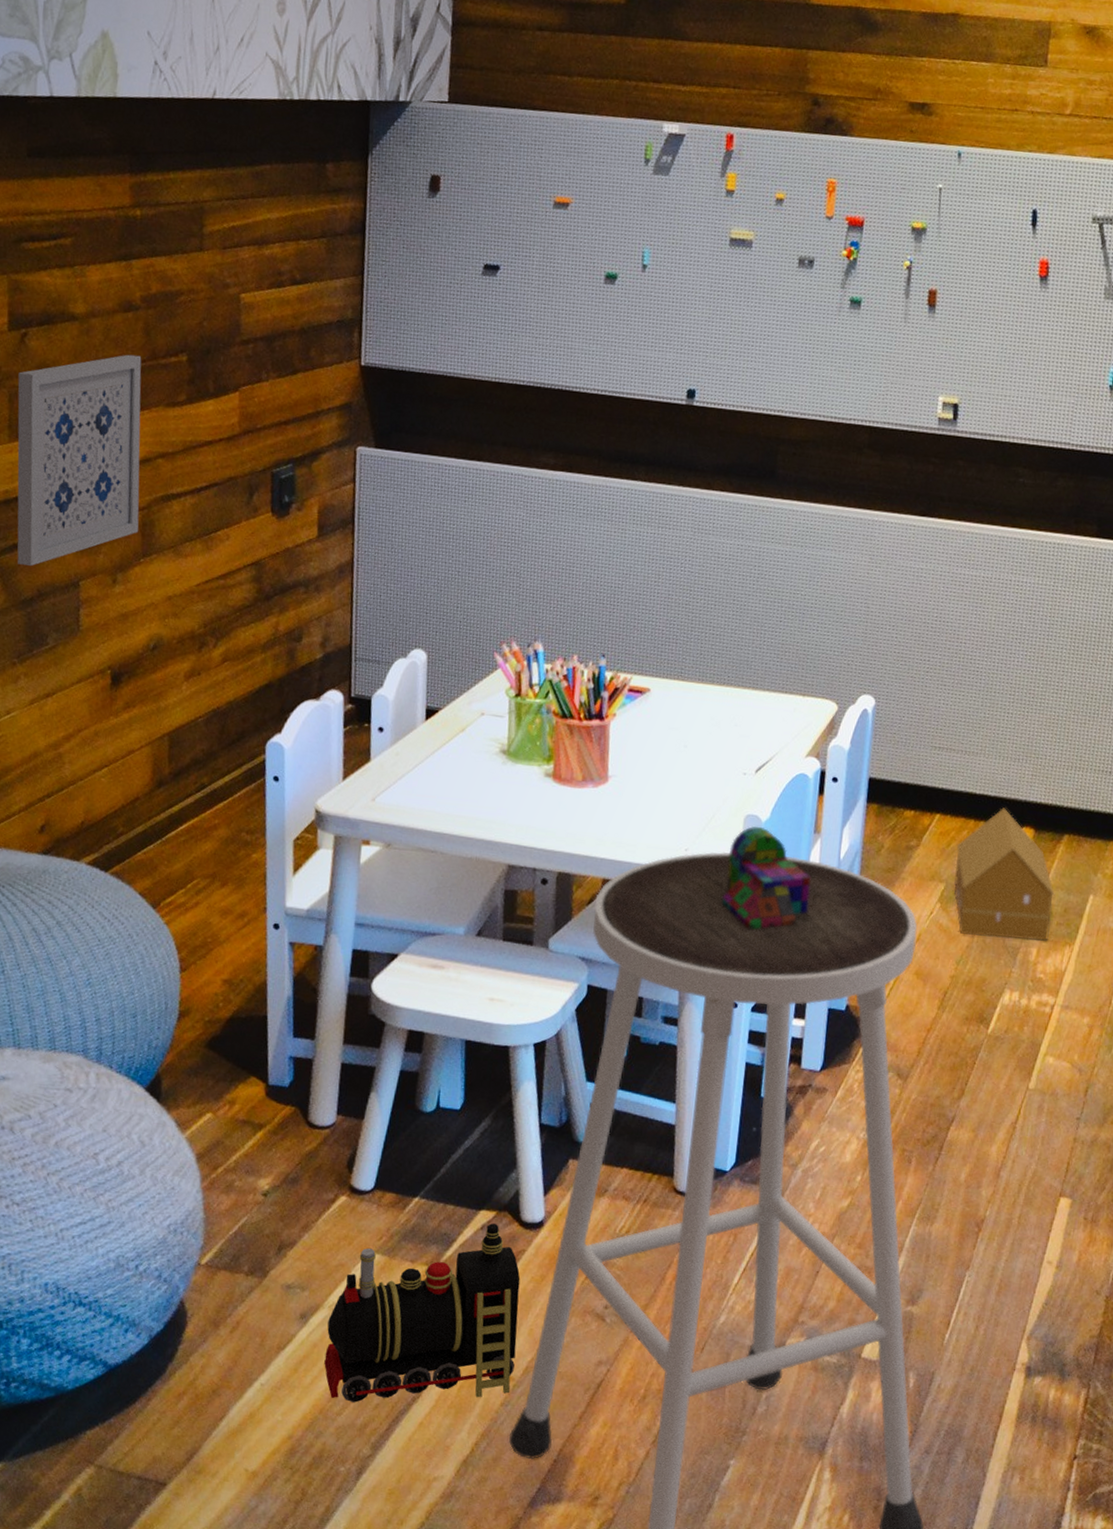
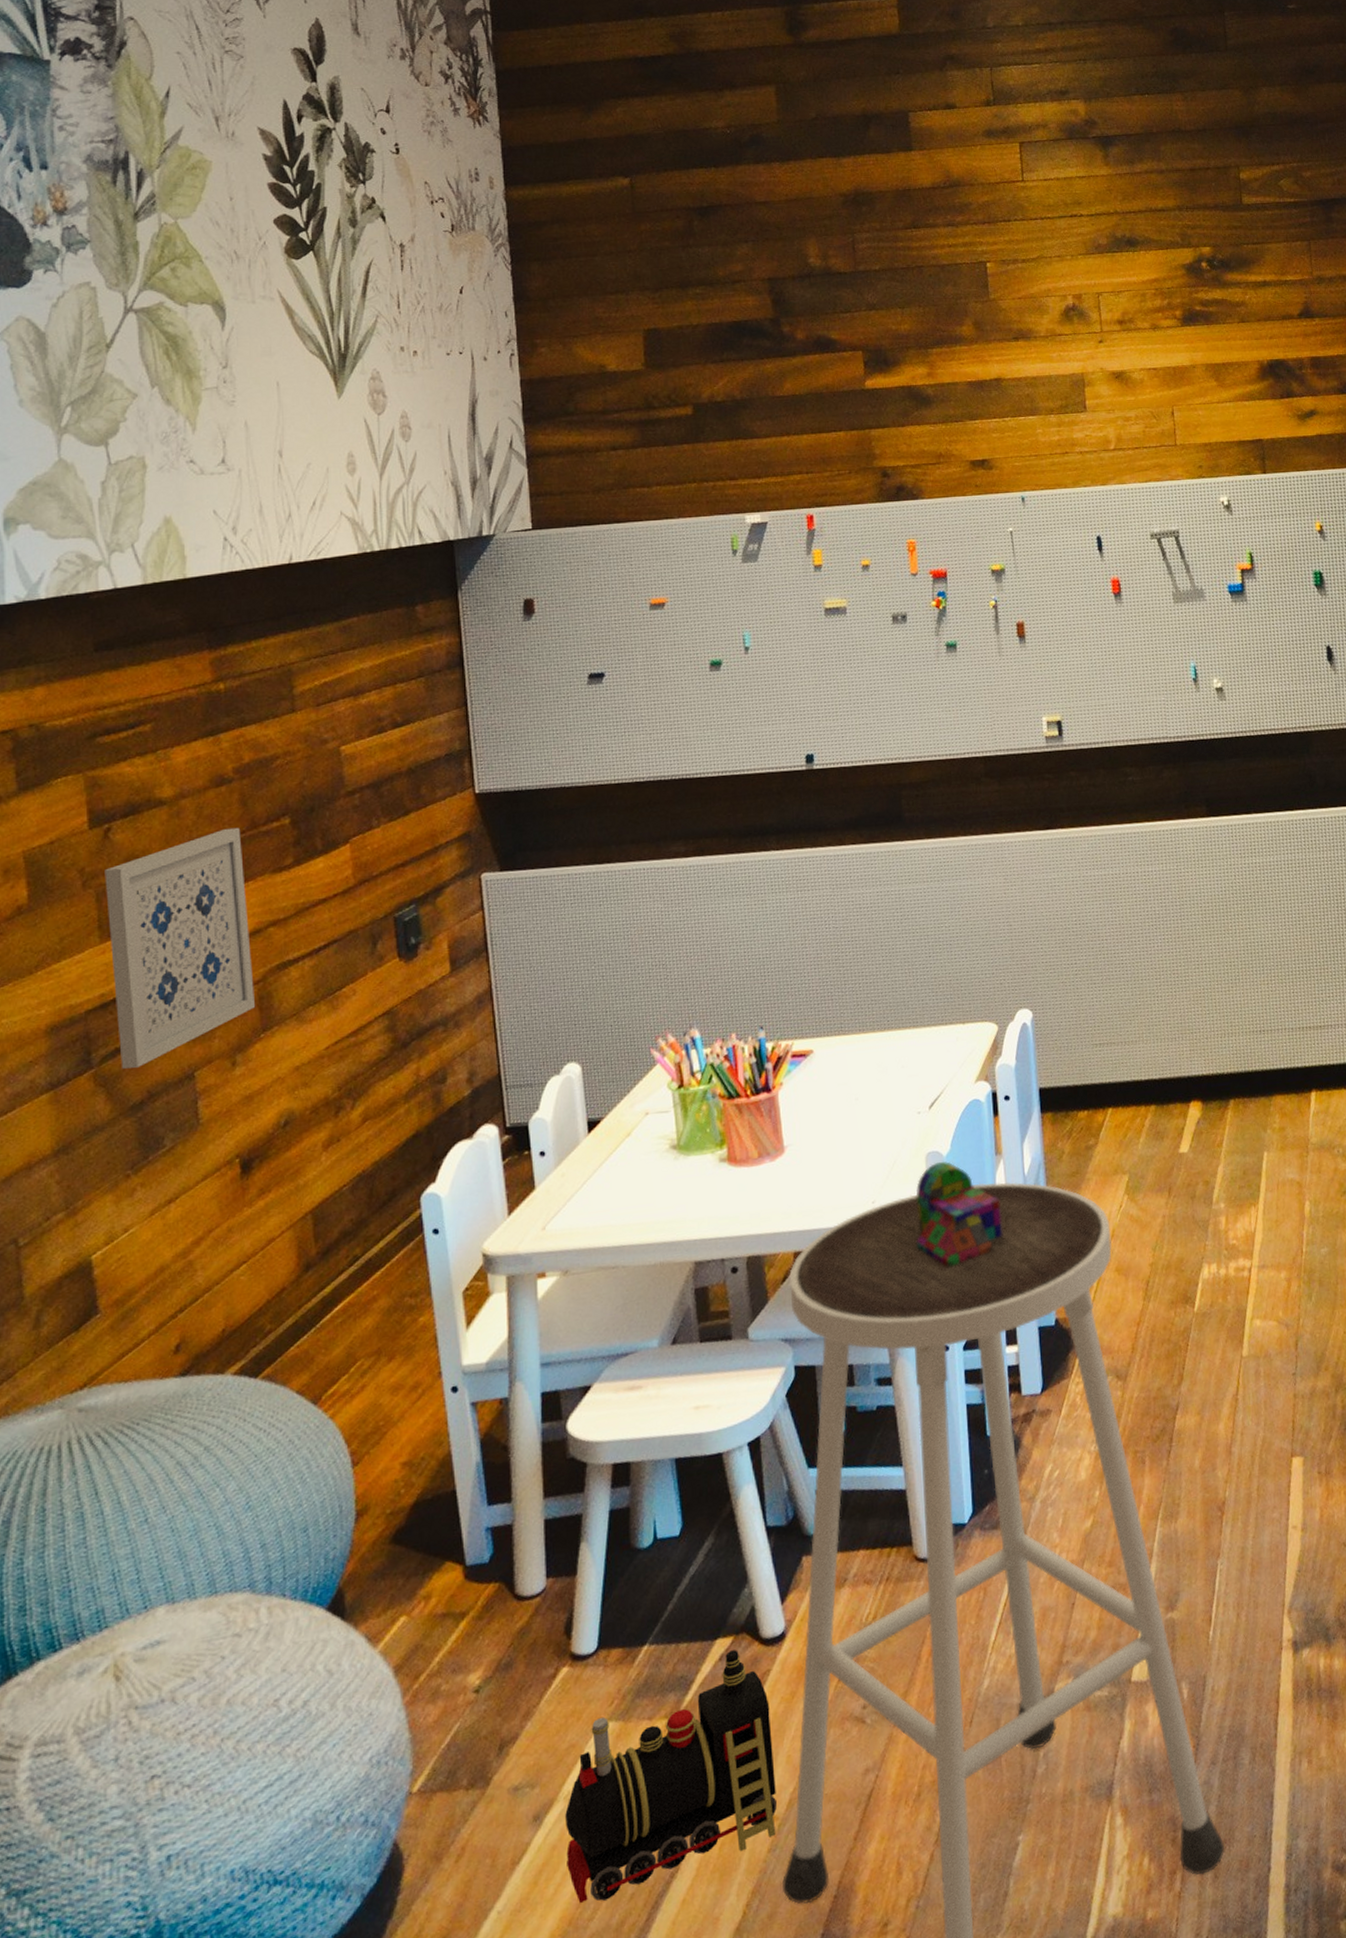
toy house: present [954,808,1055,941] -> none [1132,1087,1234,1221]

